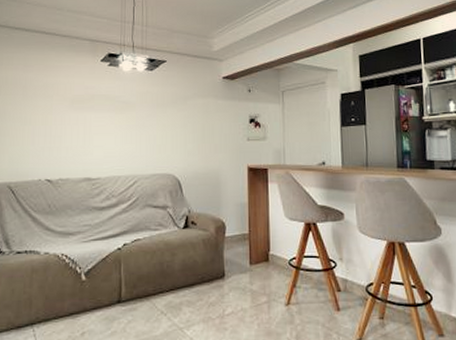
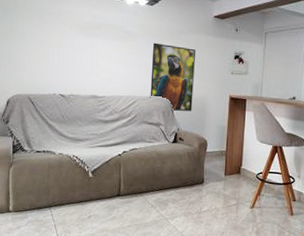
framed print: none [153,111,205,190] -> present [150,42,195,112]

